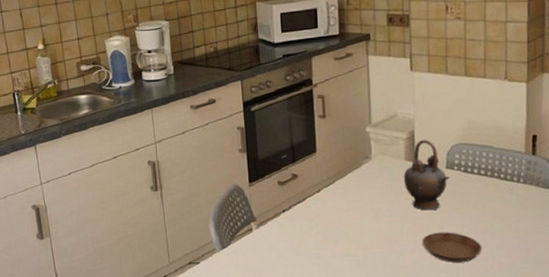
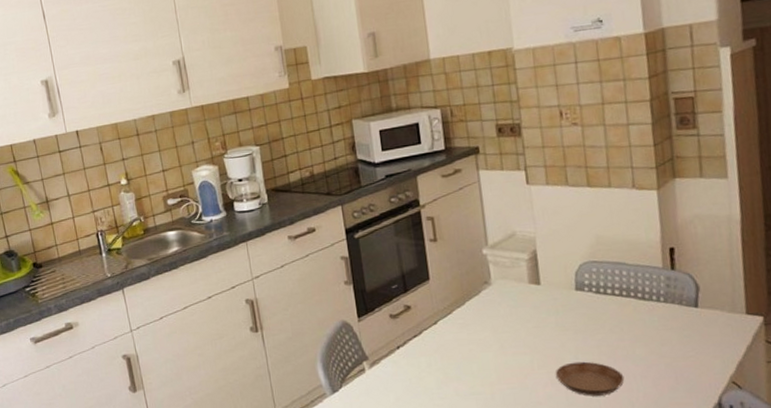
teapot: present [403,139,450,211] -> none [528,259,581,339]

